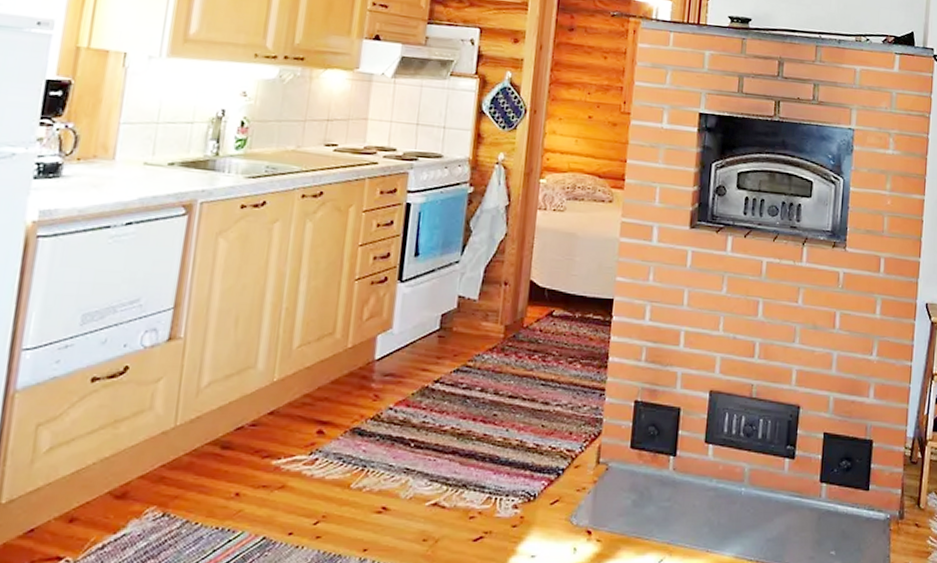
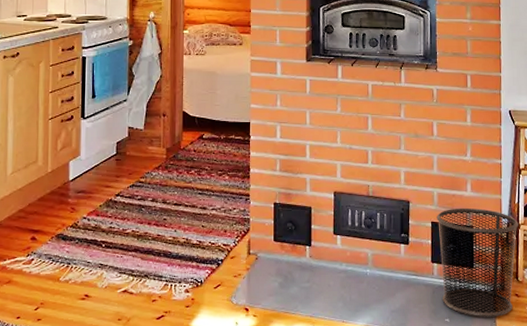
waste bin: none [829,418,926,551] -> present [437,208,519,317]

